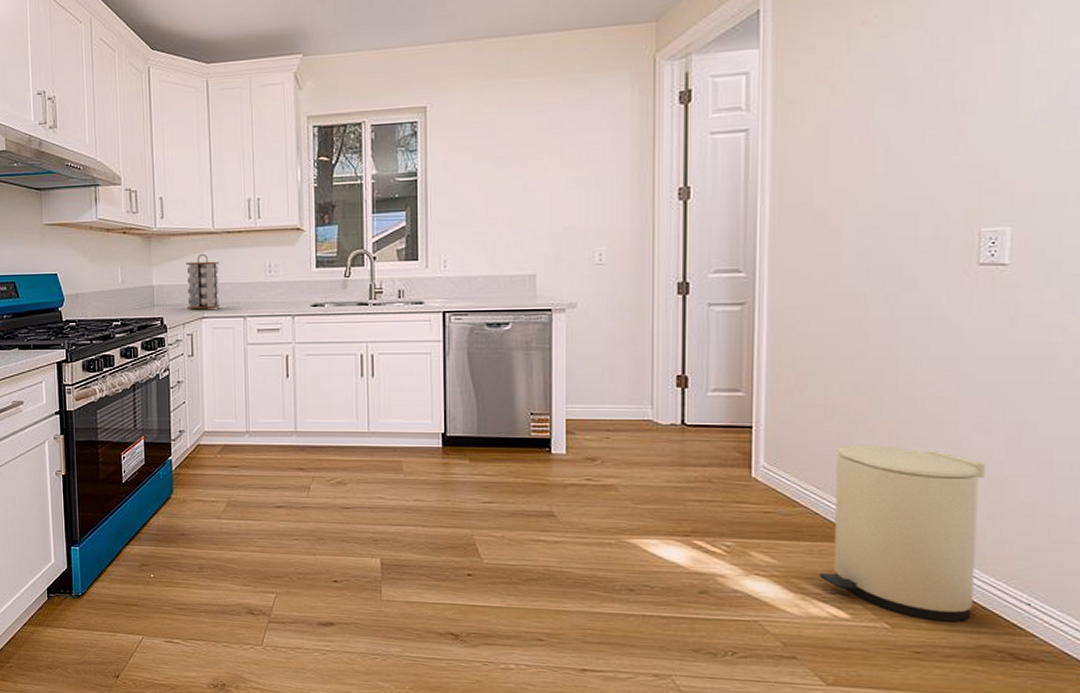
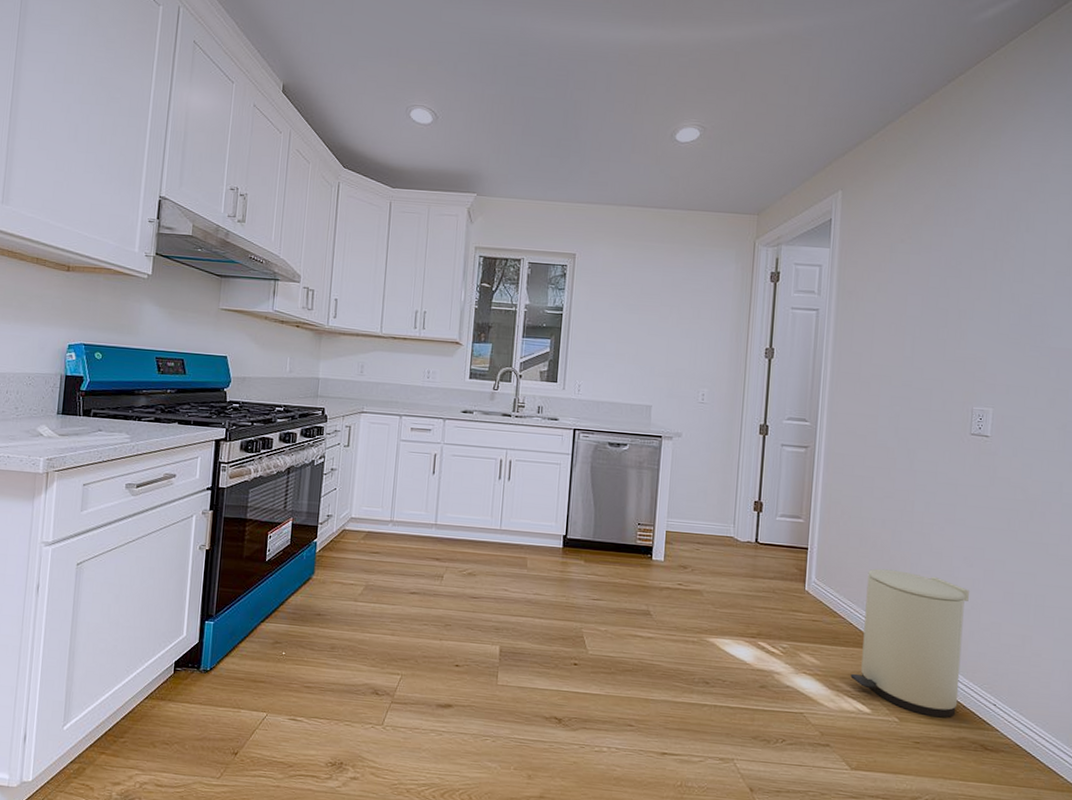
spice rack: present [186,253,221,311] -> none [348,353,383,406]

